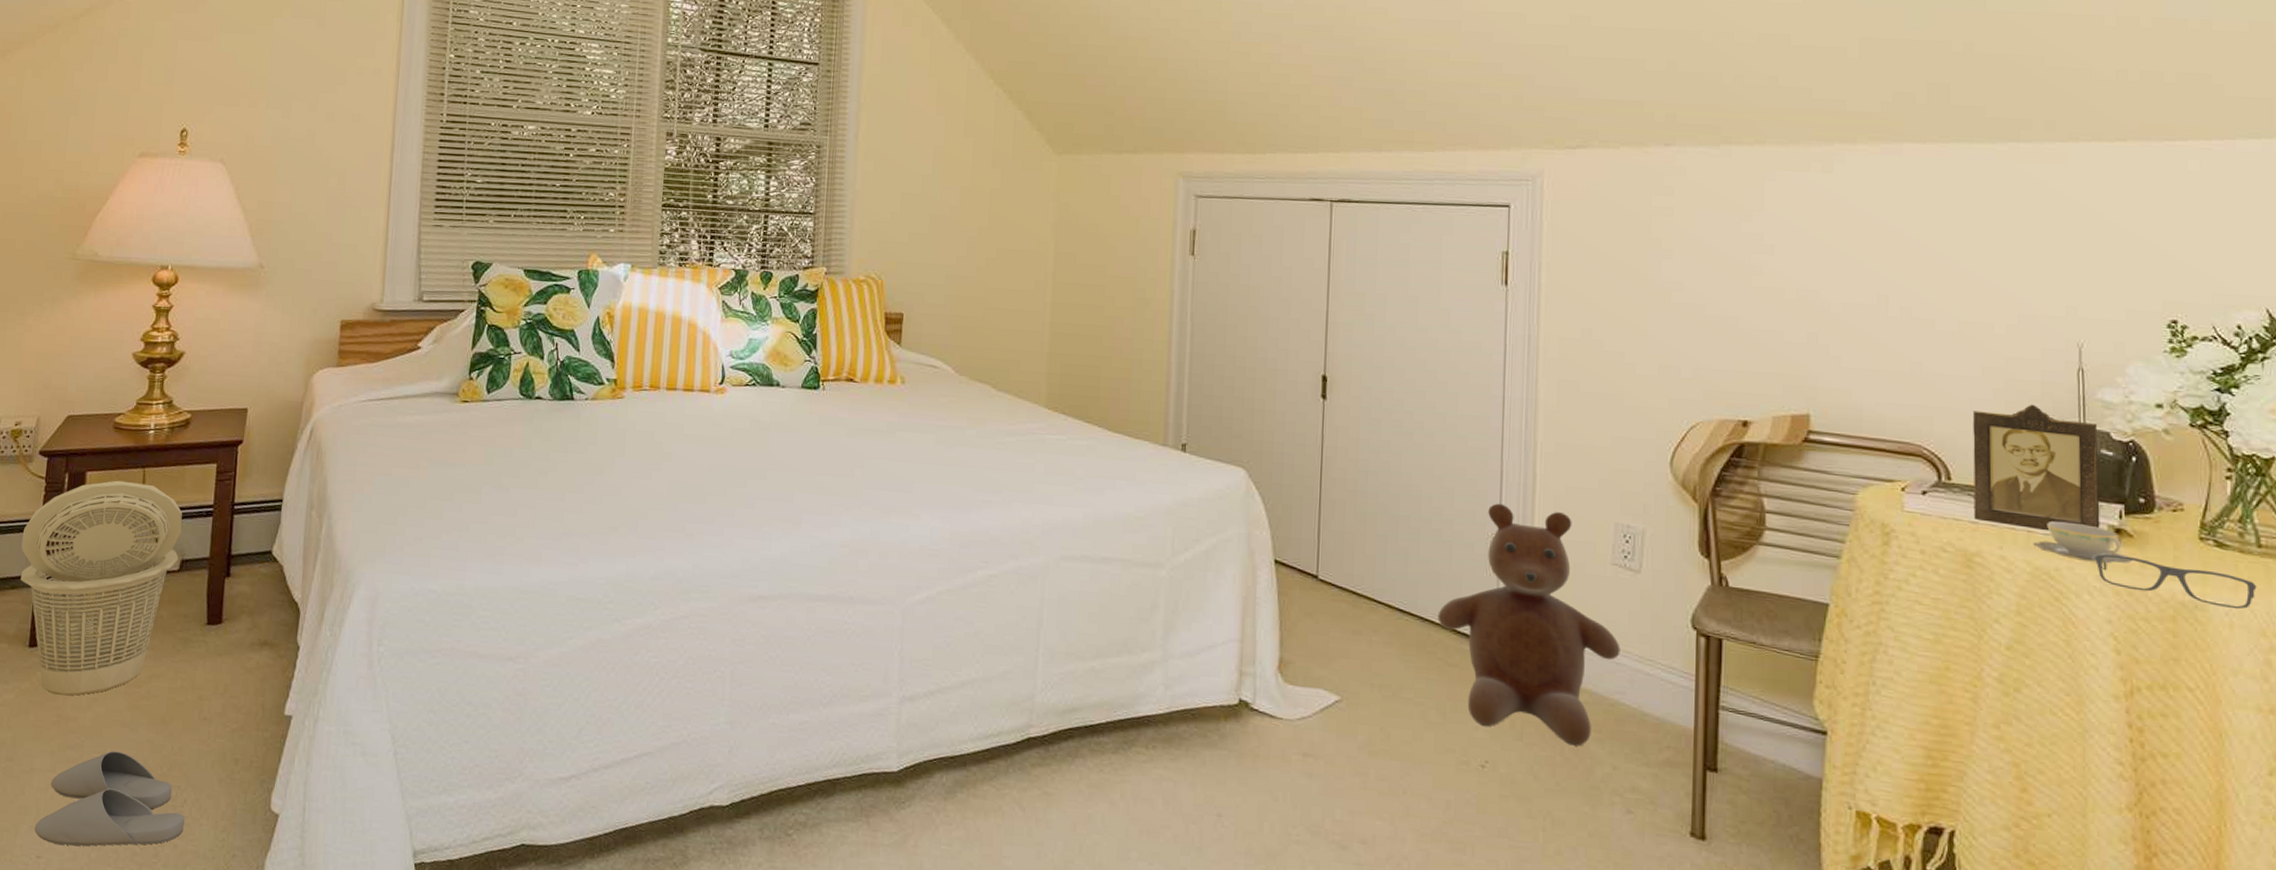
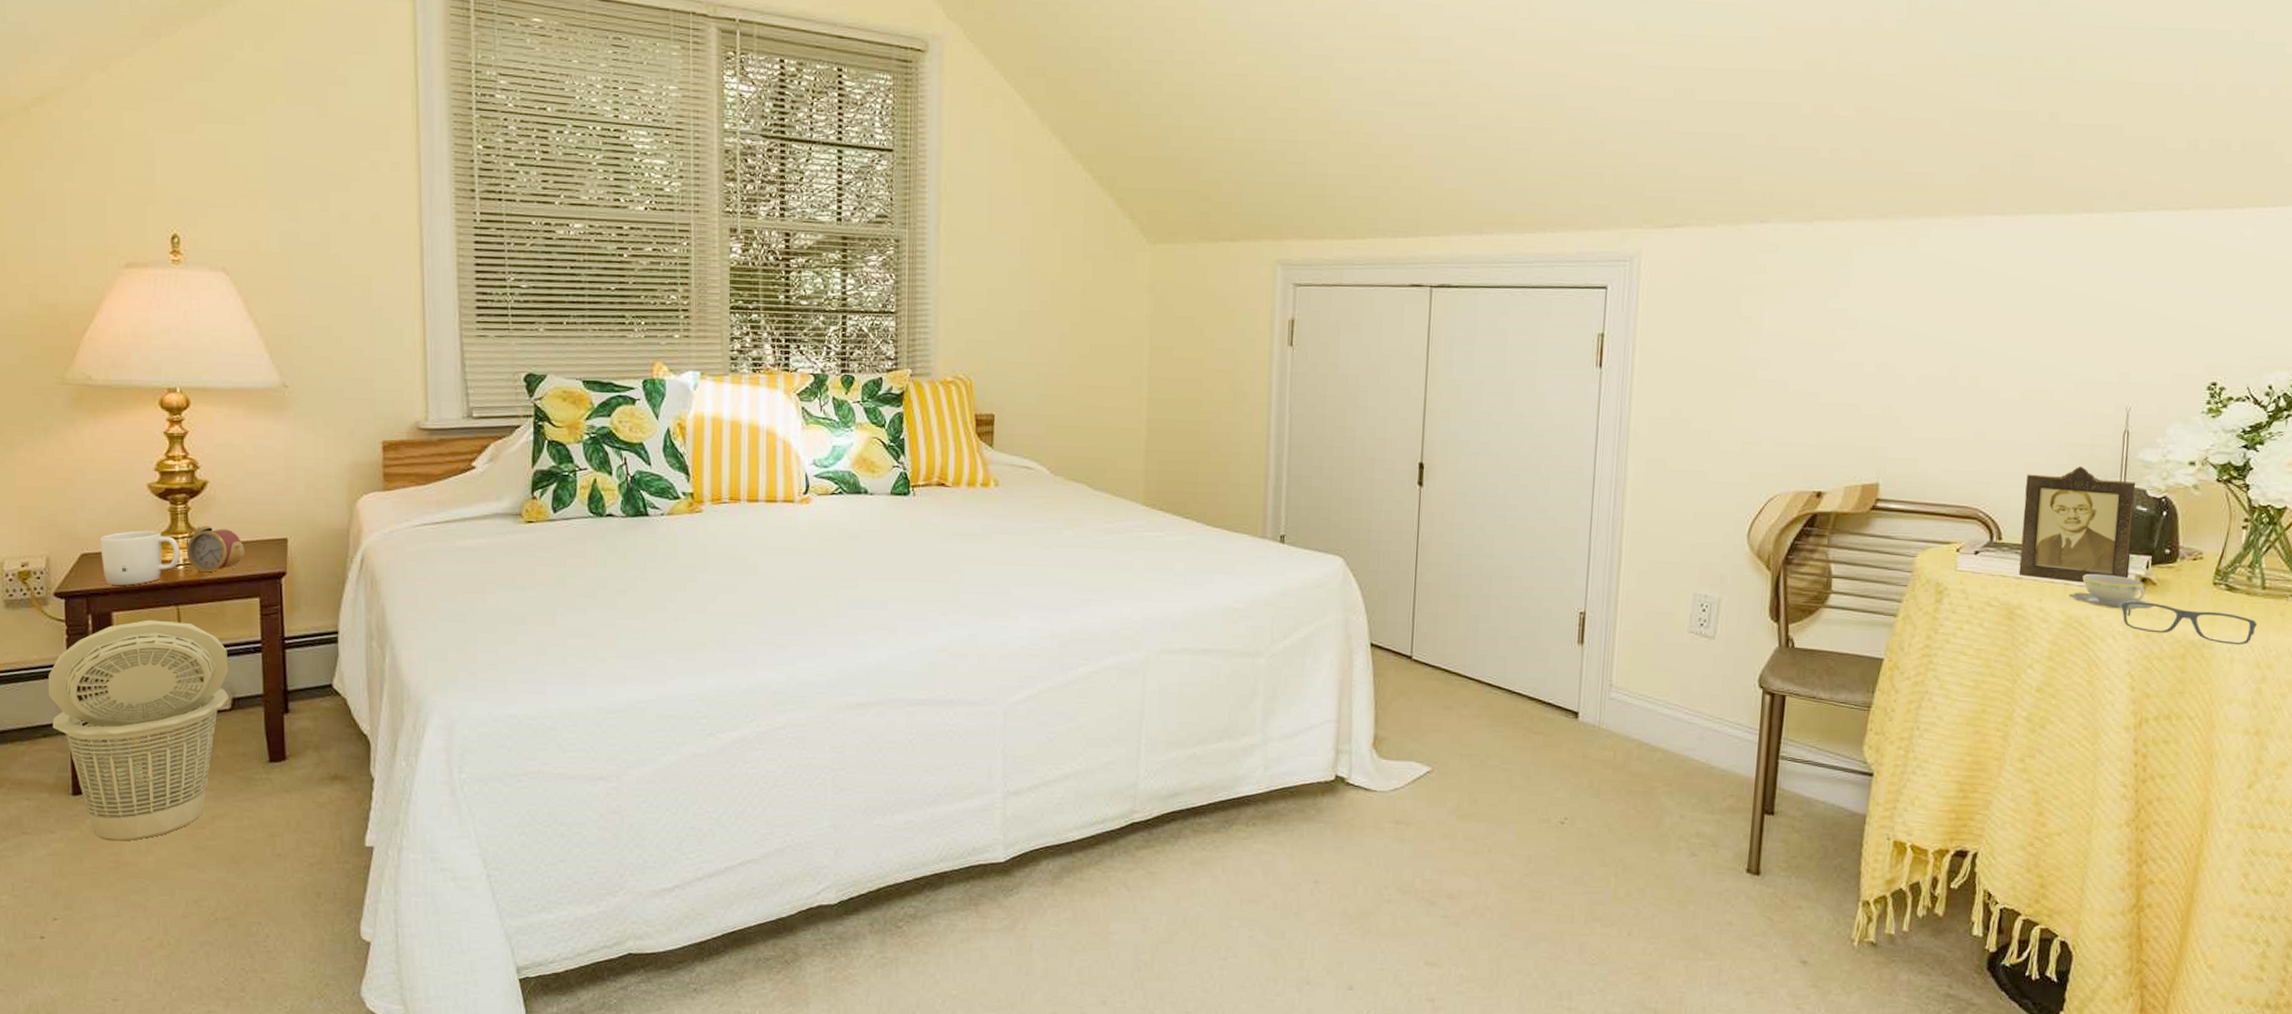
slippers: present [35,751,185,846] -> none [106,892,270,987]
mug: none [84,395,153,447] -> present [100,530,180,586]
alarm clock: none [158,393,209,438] -> present [186,525,244,573]
teddy bear: present [1437,503,1620,746] -> none [1524,580,1693,800]

